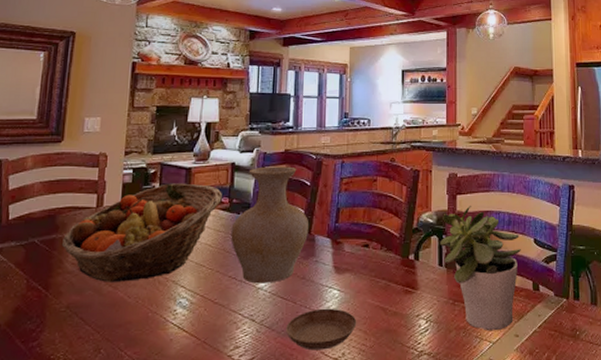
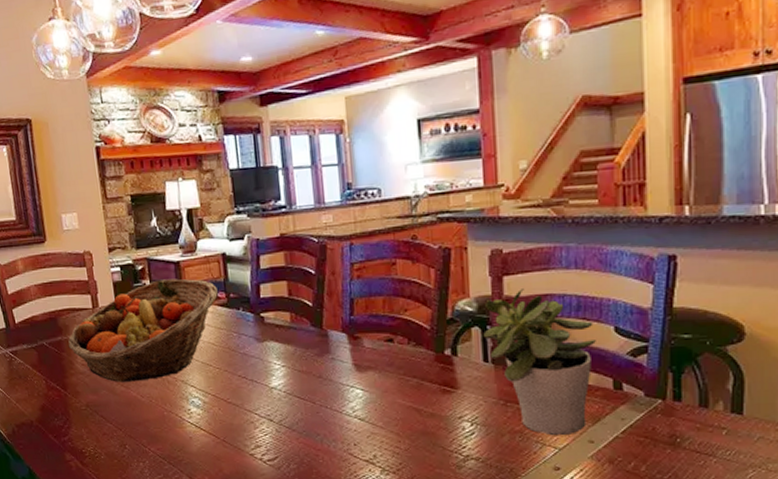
vase: present [231,166,308,284] -> none [233,253,319,383]
saucer: present [286,308,357,351] -> none [307,408,388,452]

